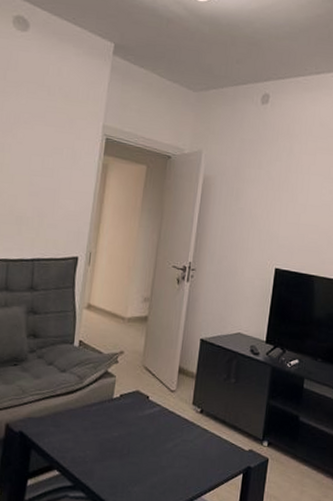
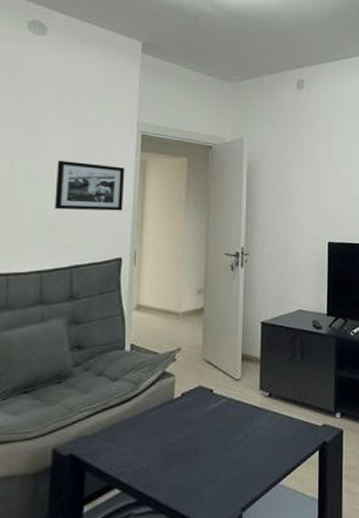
picture frame: none [24,155,88,212] -> present [55,160,125,211]

